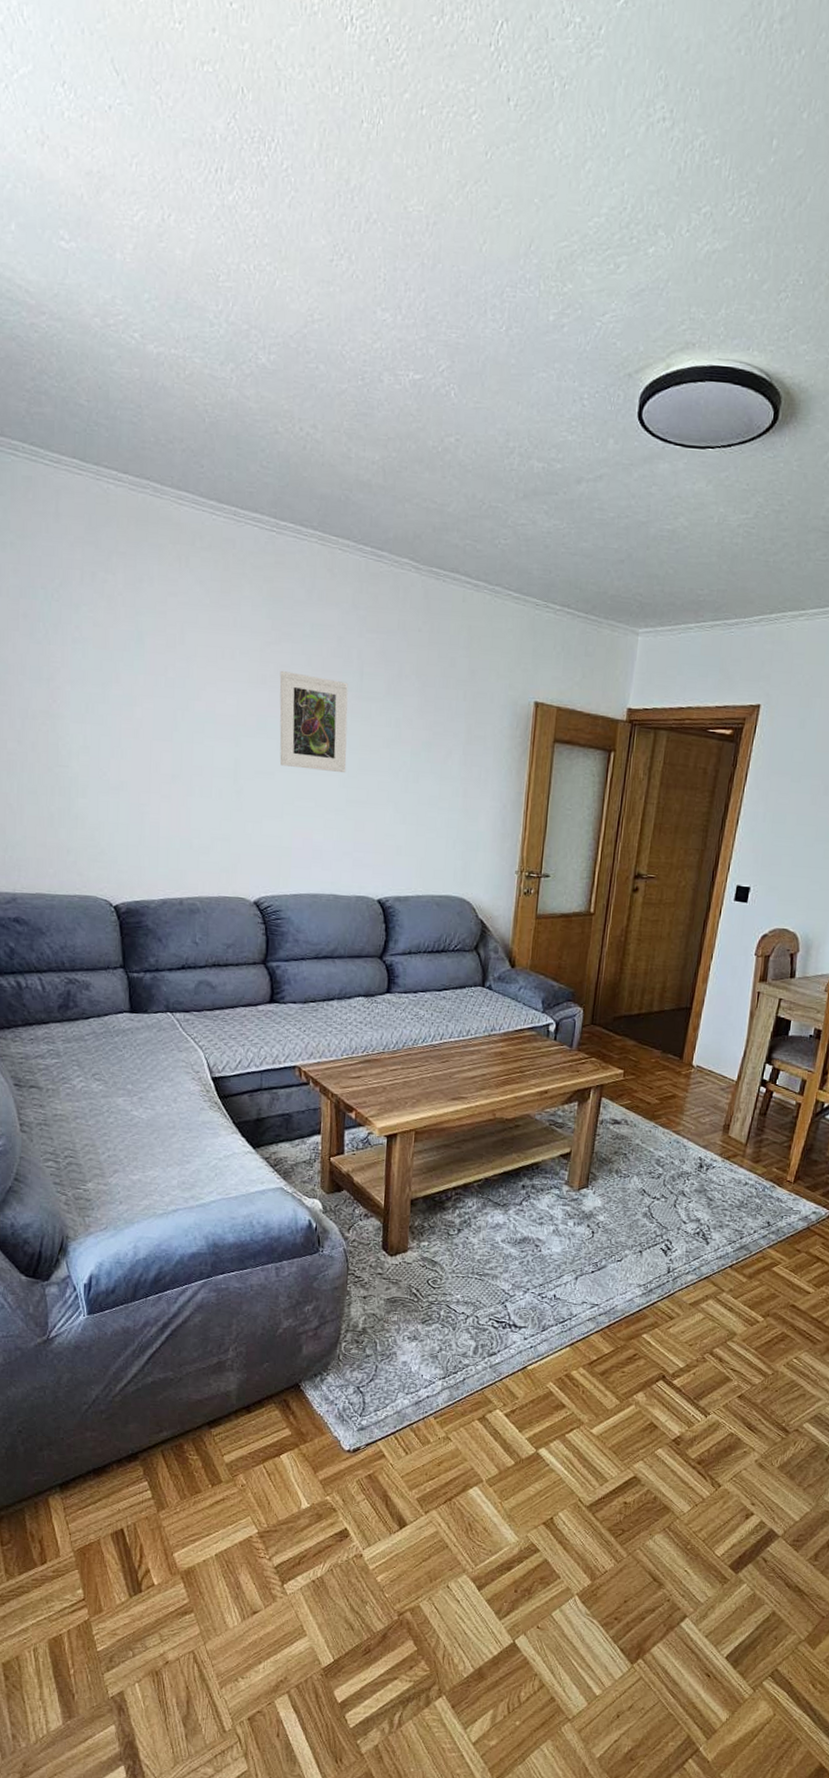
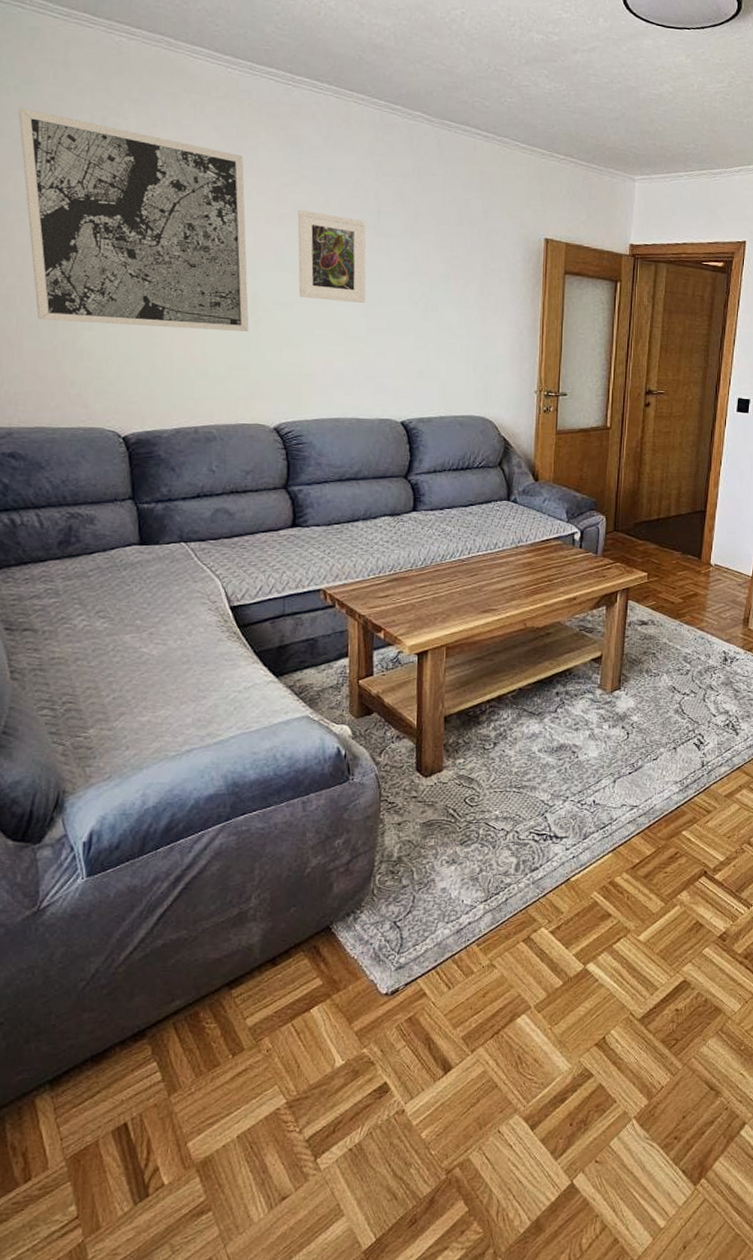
wall art: none [14,565,232,801] -> present [17,108,249,332]

